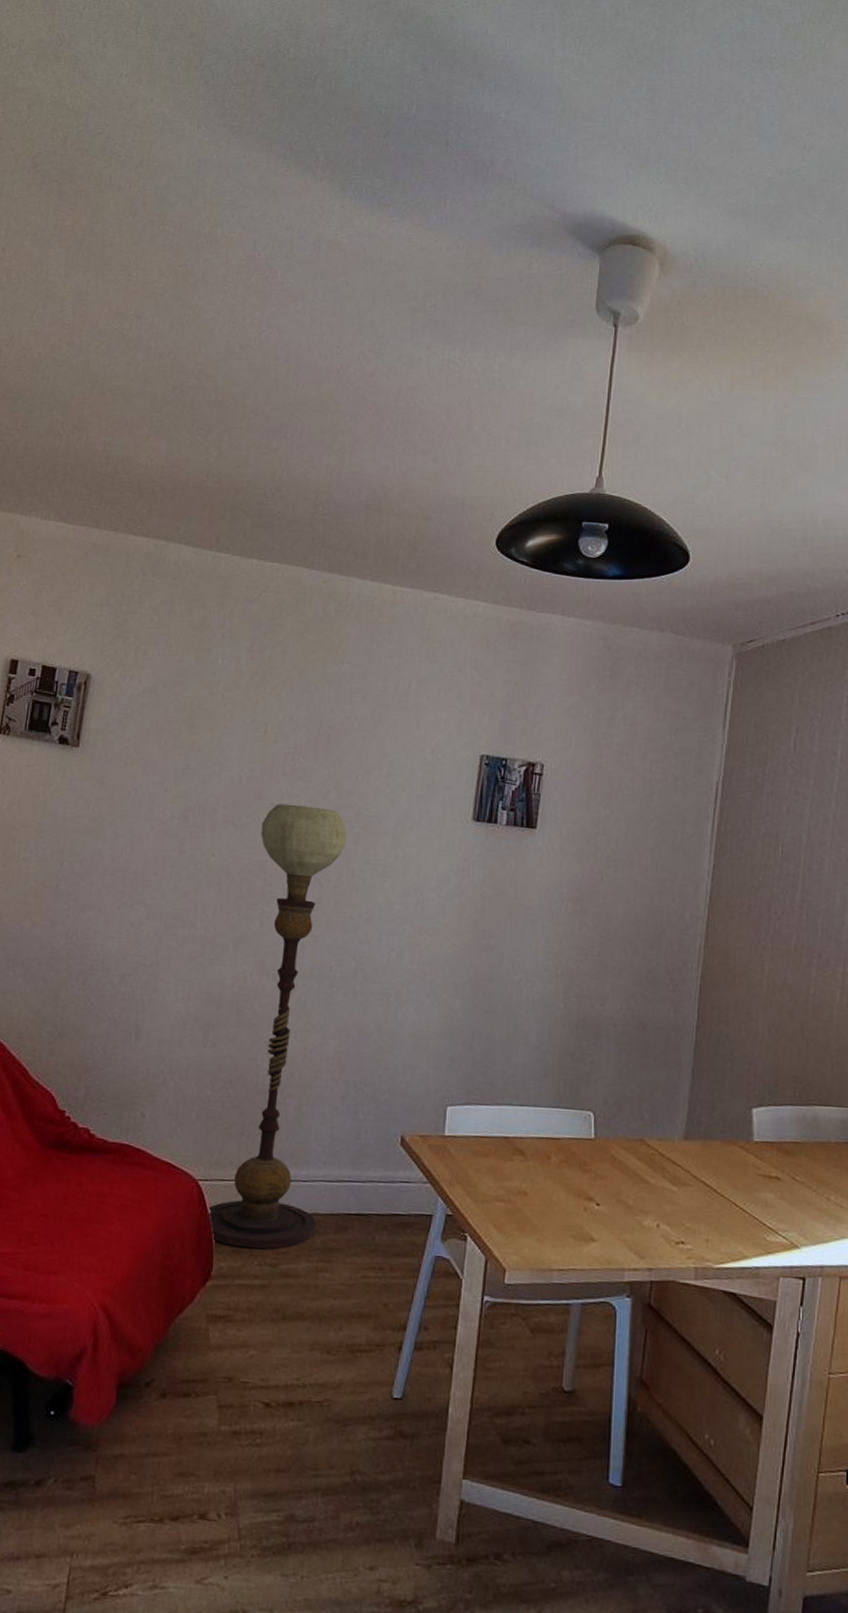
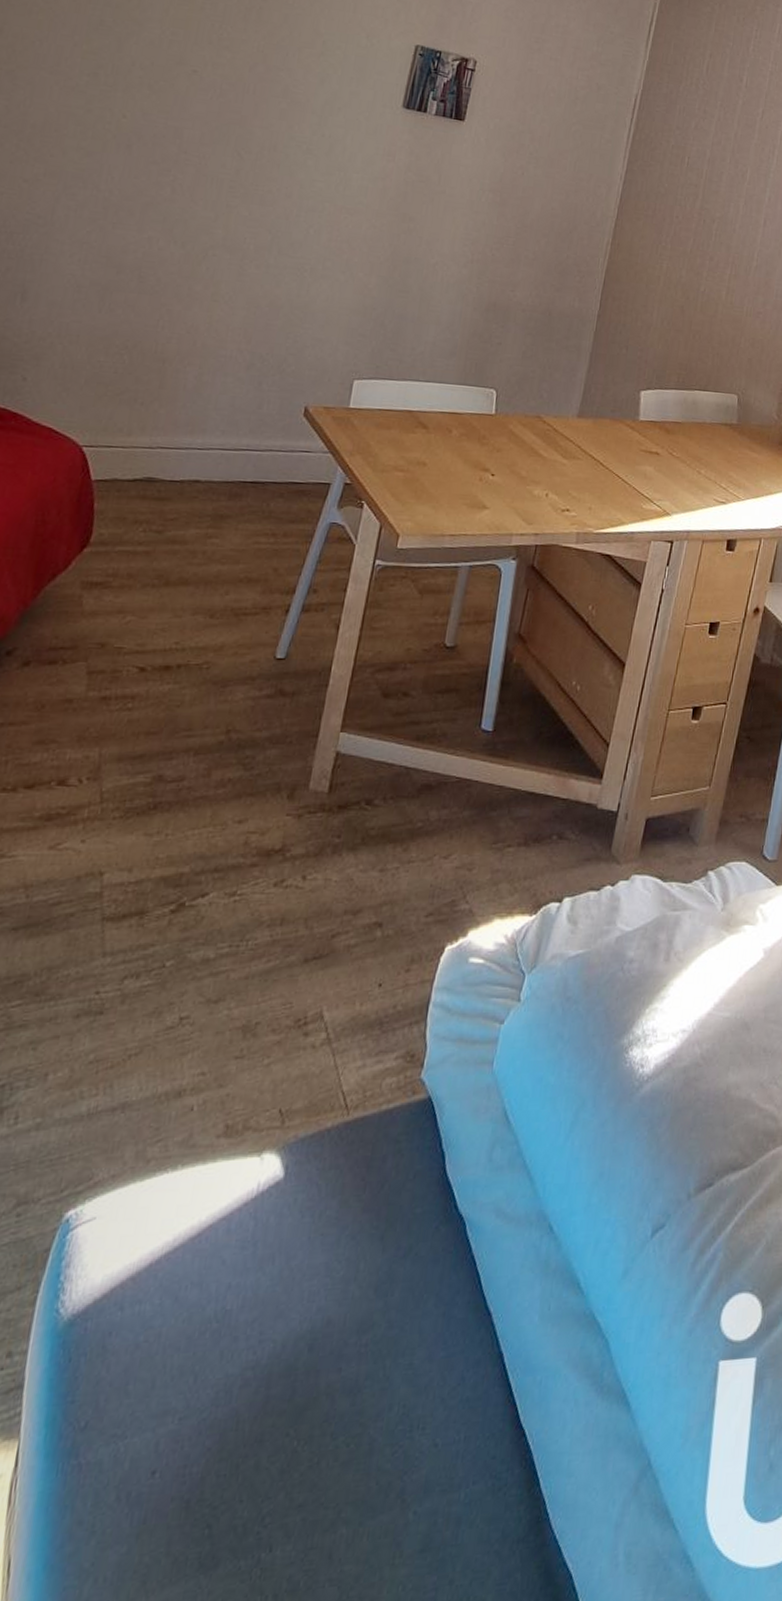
floor lamp: present [208,803,348,1250] -> none [91,71,274,516]

